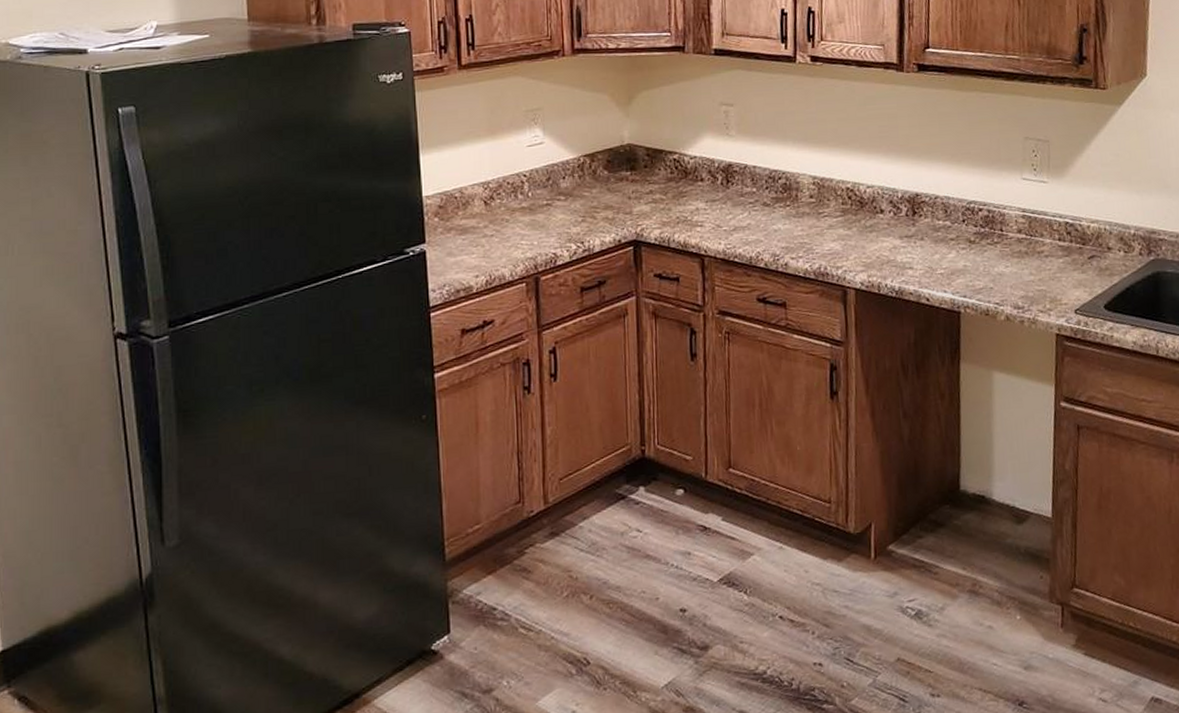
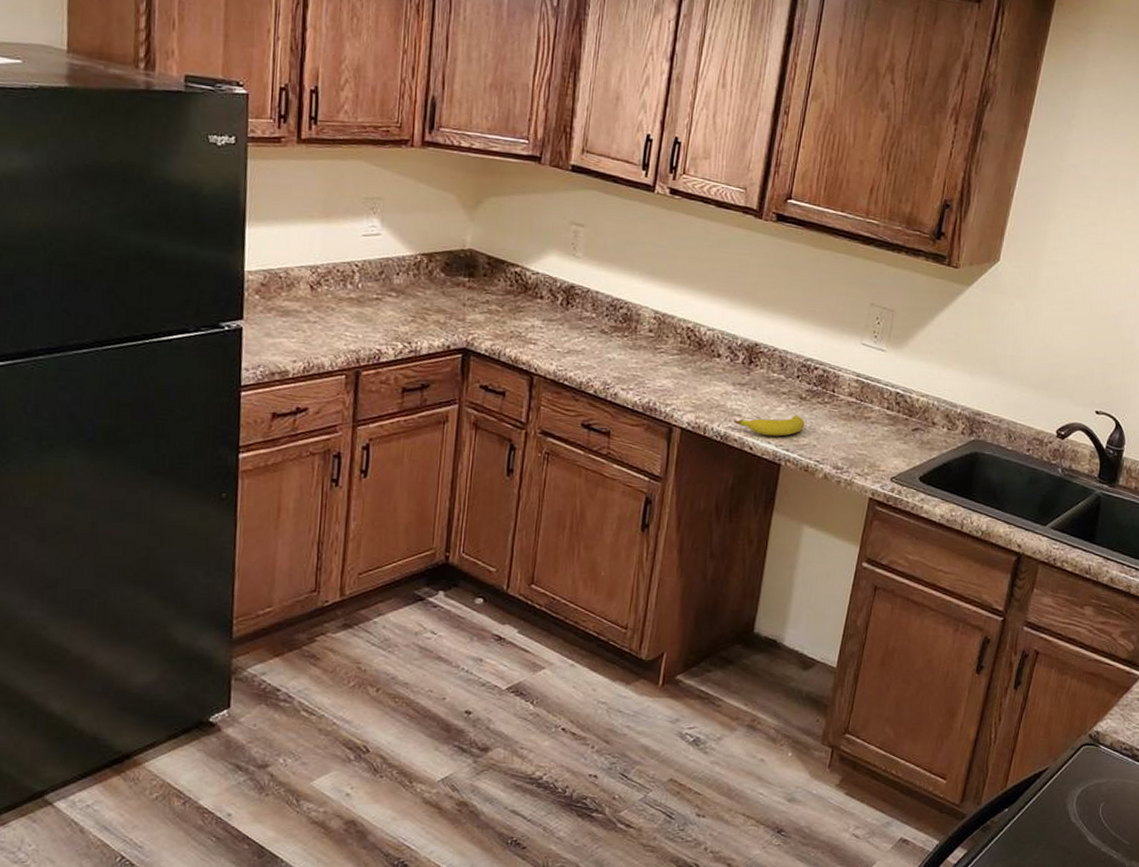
fruit: none [906,259,978,285] -> present [733,414,805,436]

